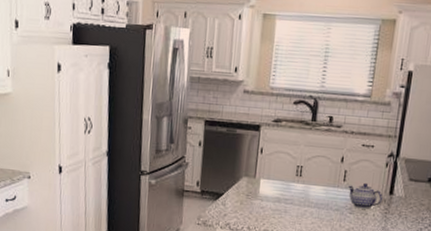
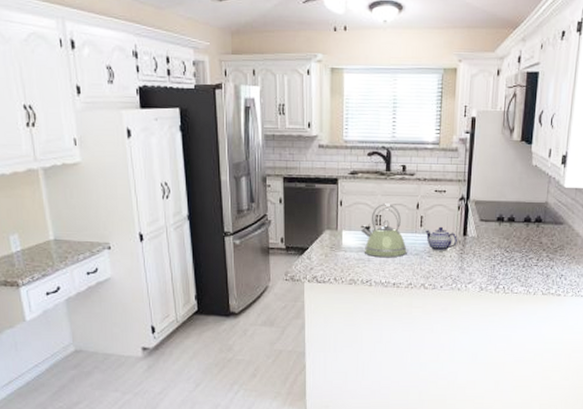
kettle: none [279,154,328,211] -> present [360,204,407,258]

